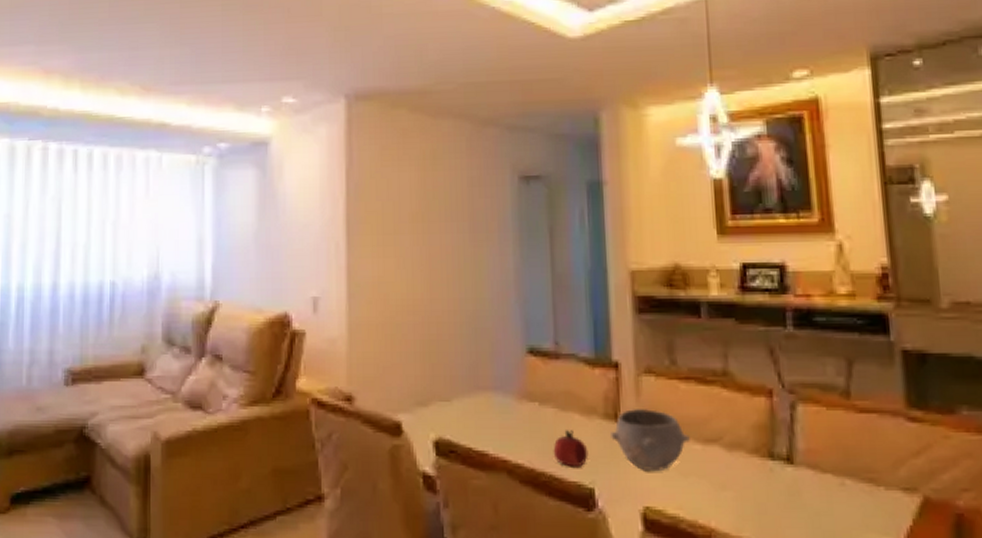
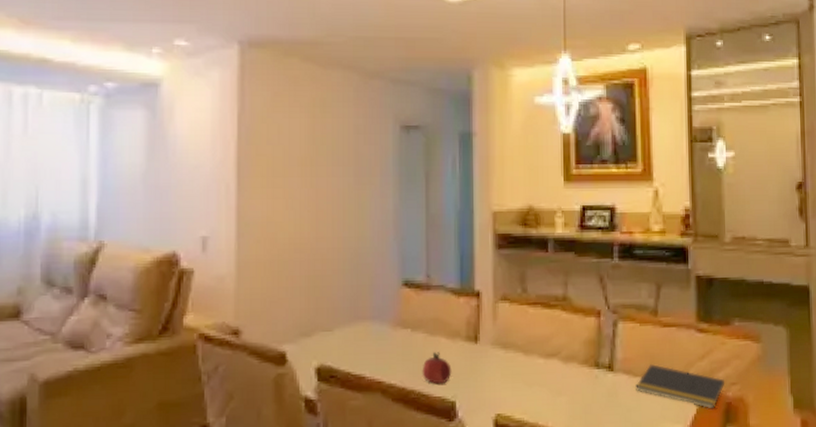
bowl: present [611,409,690,472] -> none [471,331,535,384]
notepad: none [825,459,953,521] -> present [636,364,725,409]

